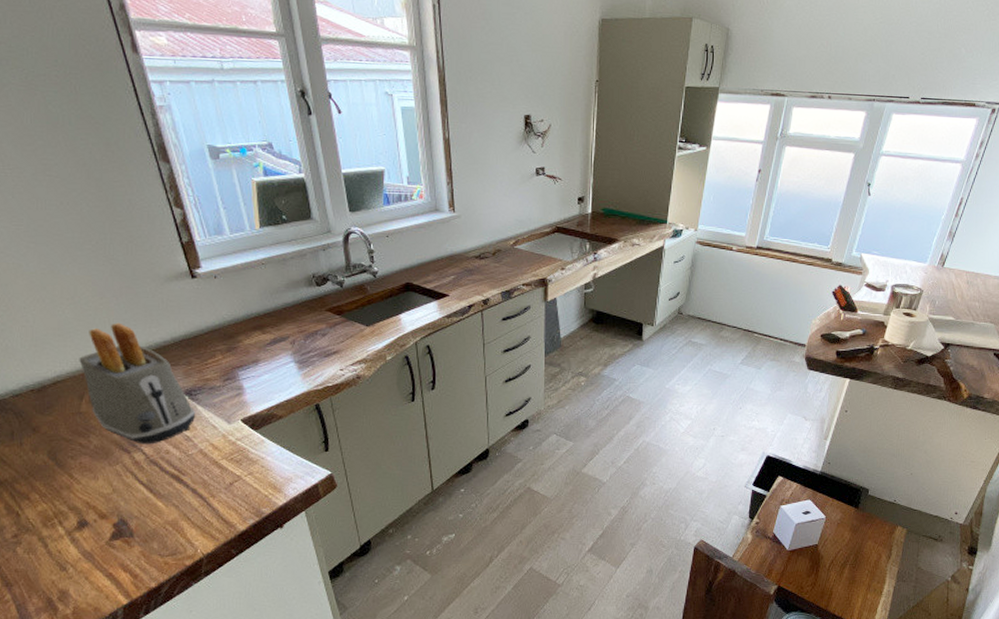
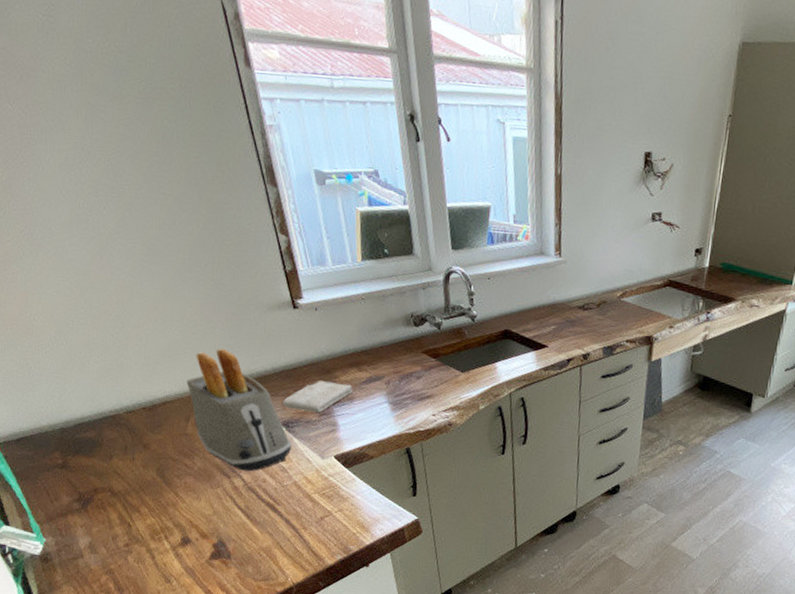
washcloth: none [184,345,257,378] -> present [282,380,353,413]

